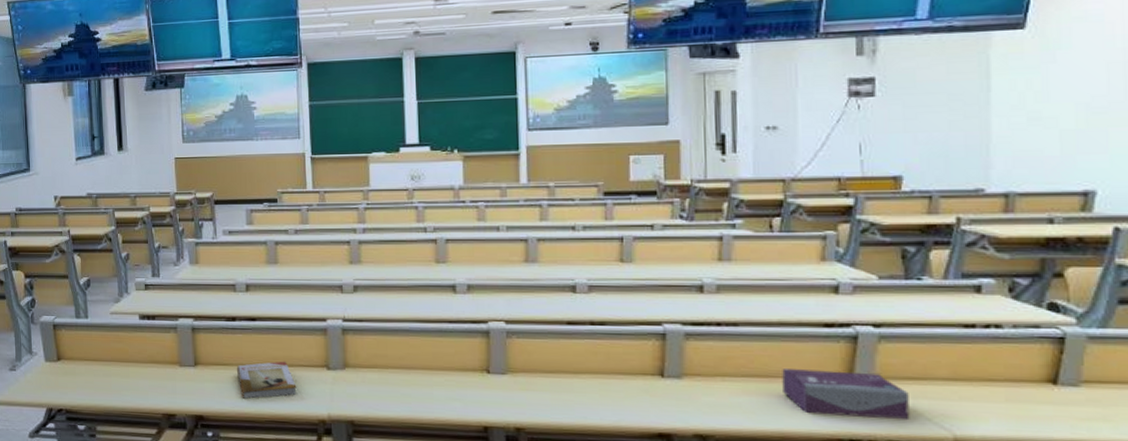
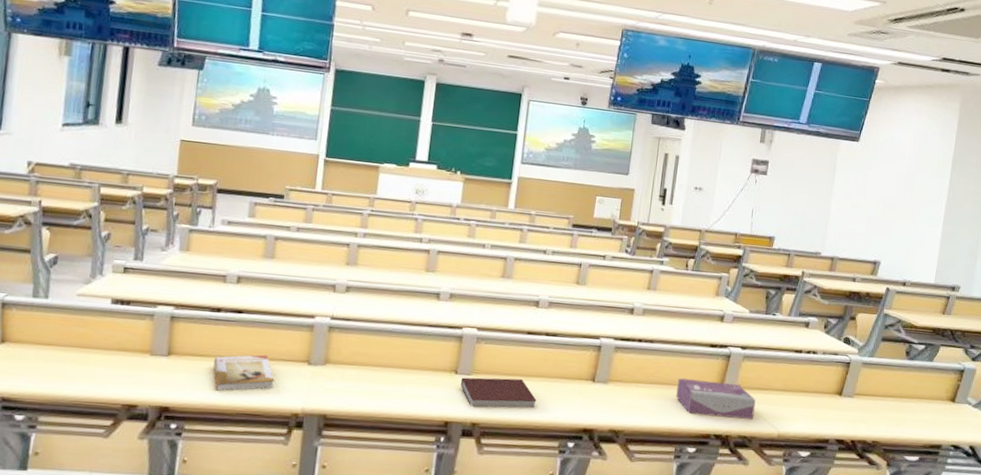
notebook: none [496,376,591,410] -> present [461,377,537,408]

